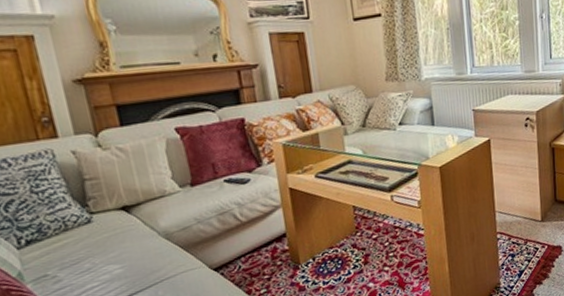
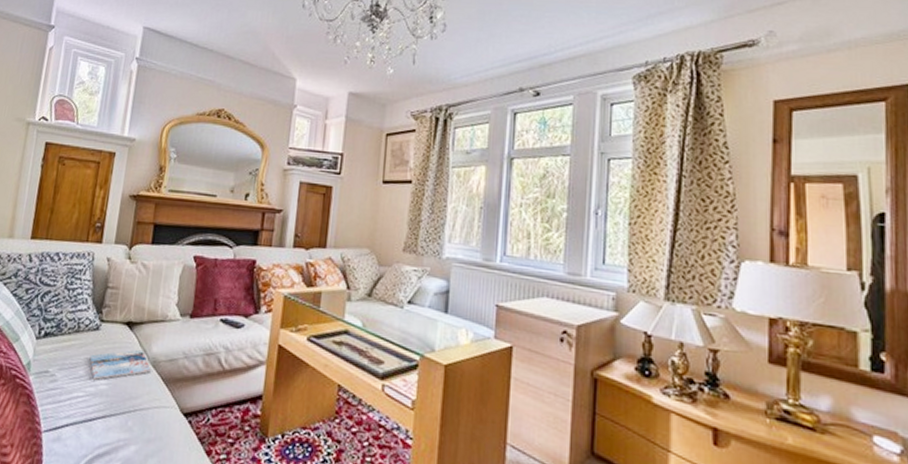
magazine: none [91,228,167,268] -> present [89,349,152,380]

